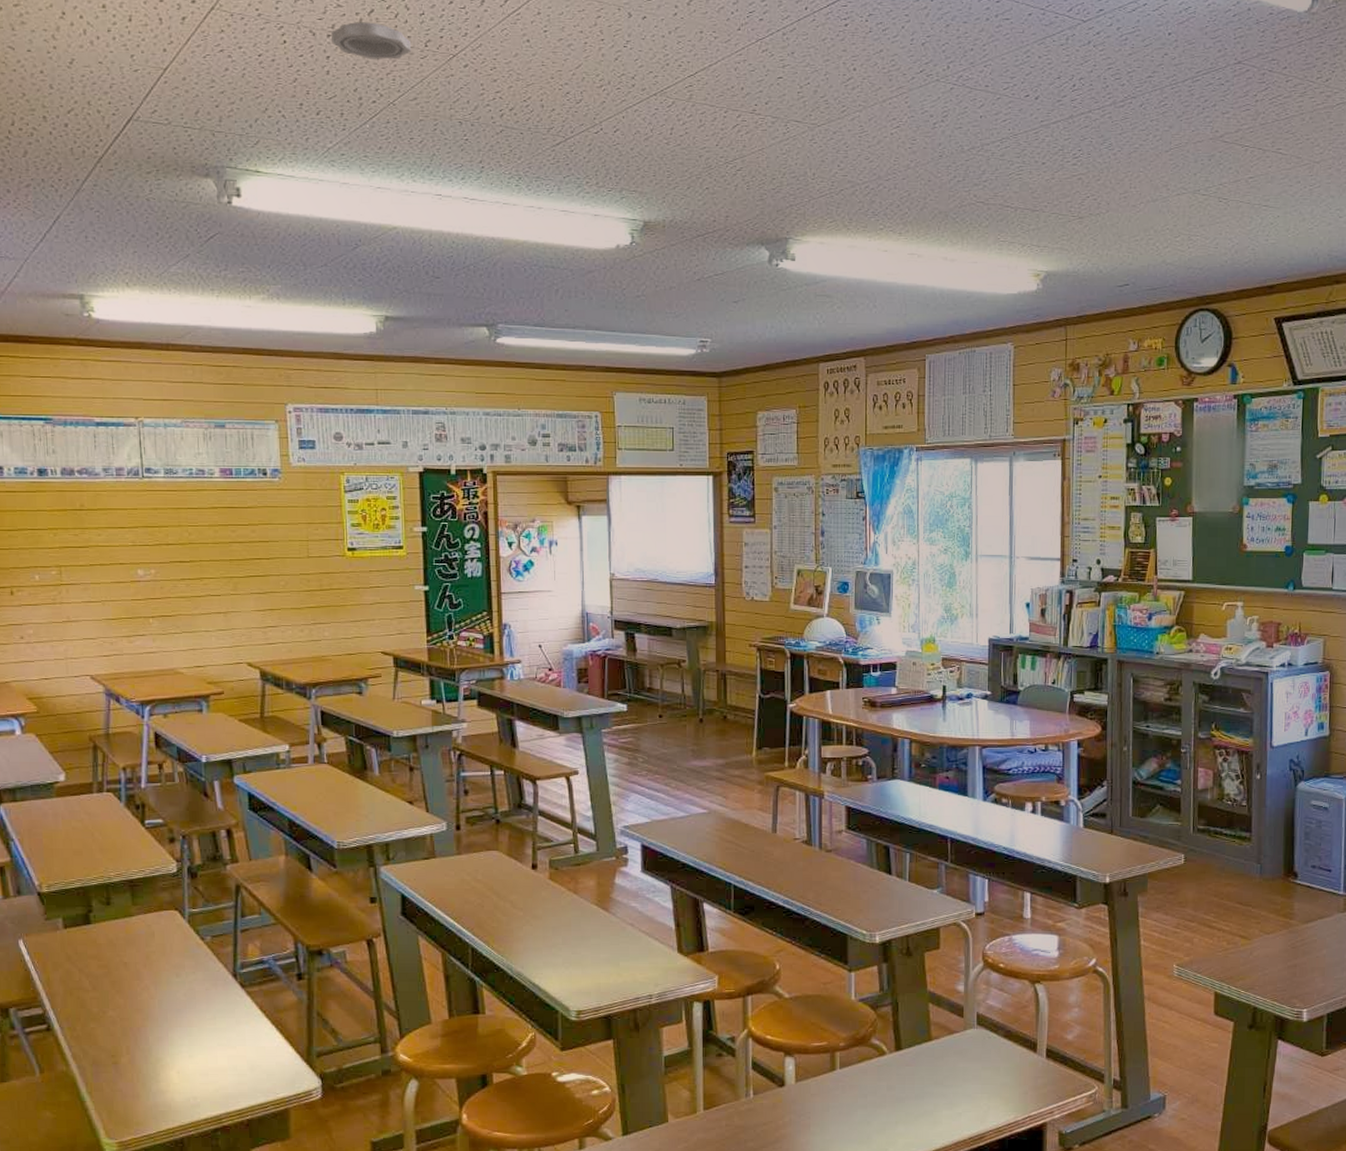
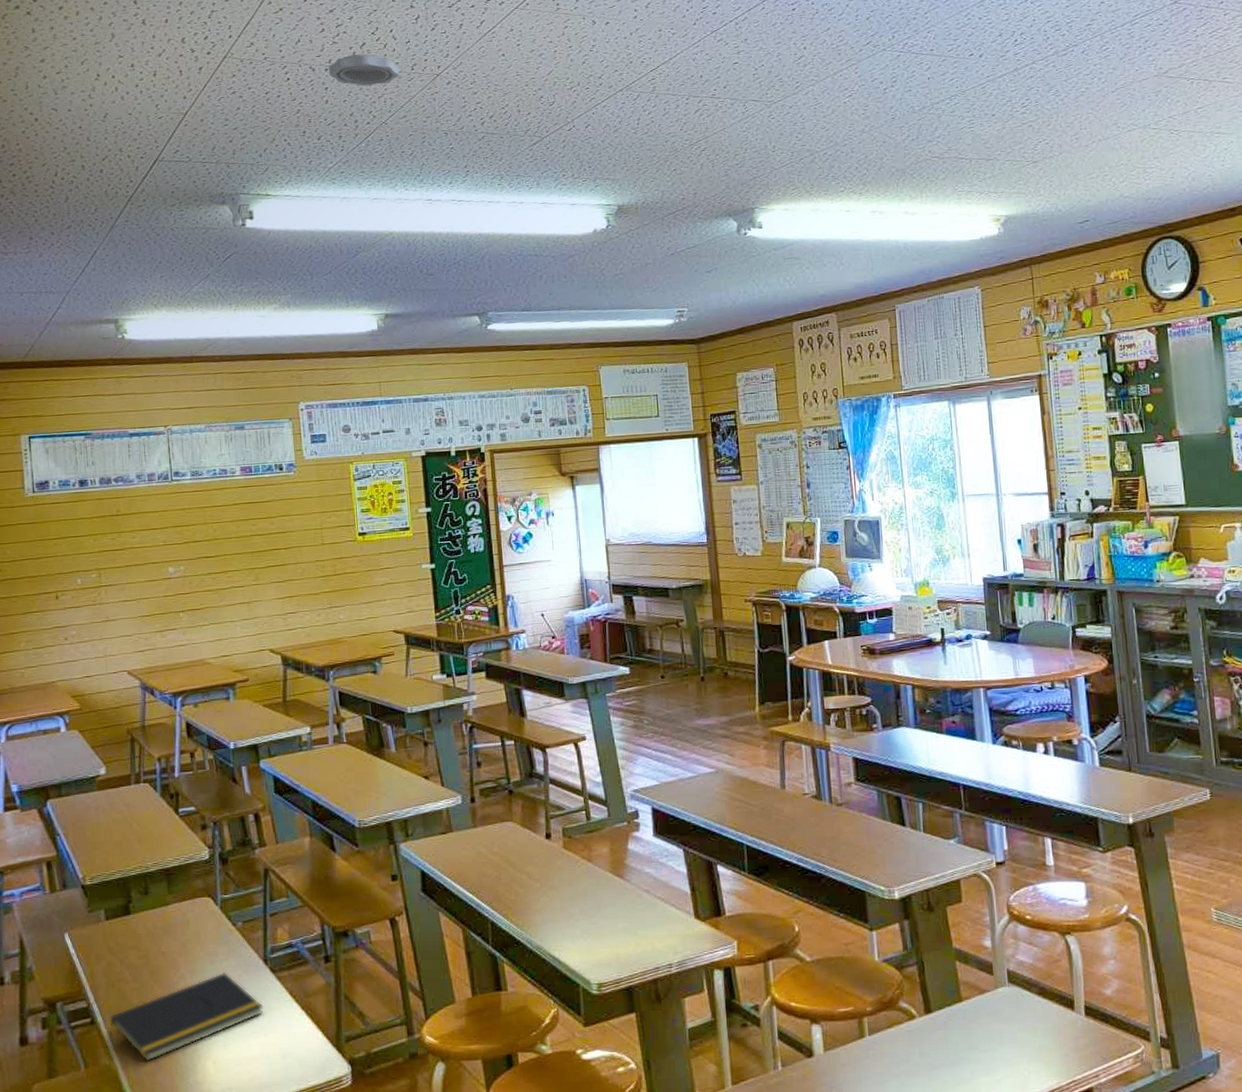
notepad: none [66,984,232,1070] -> present [109,972,264,1062]

